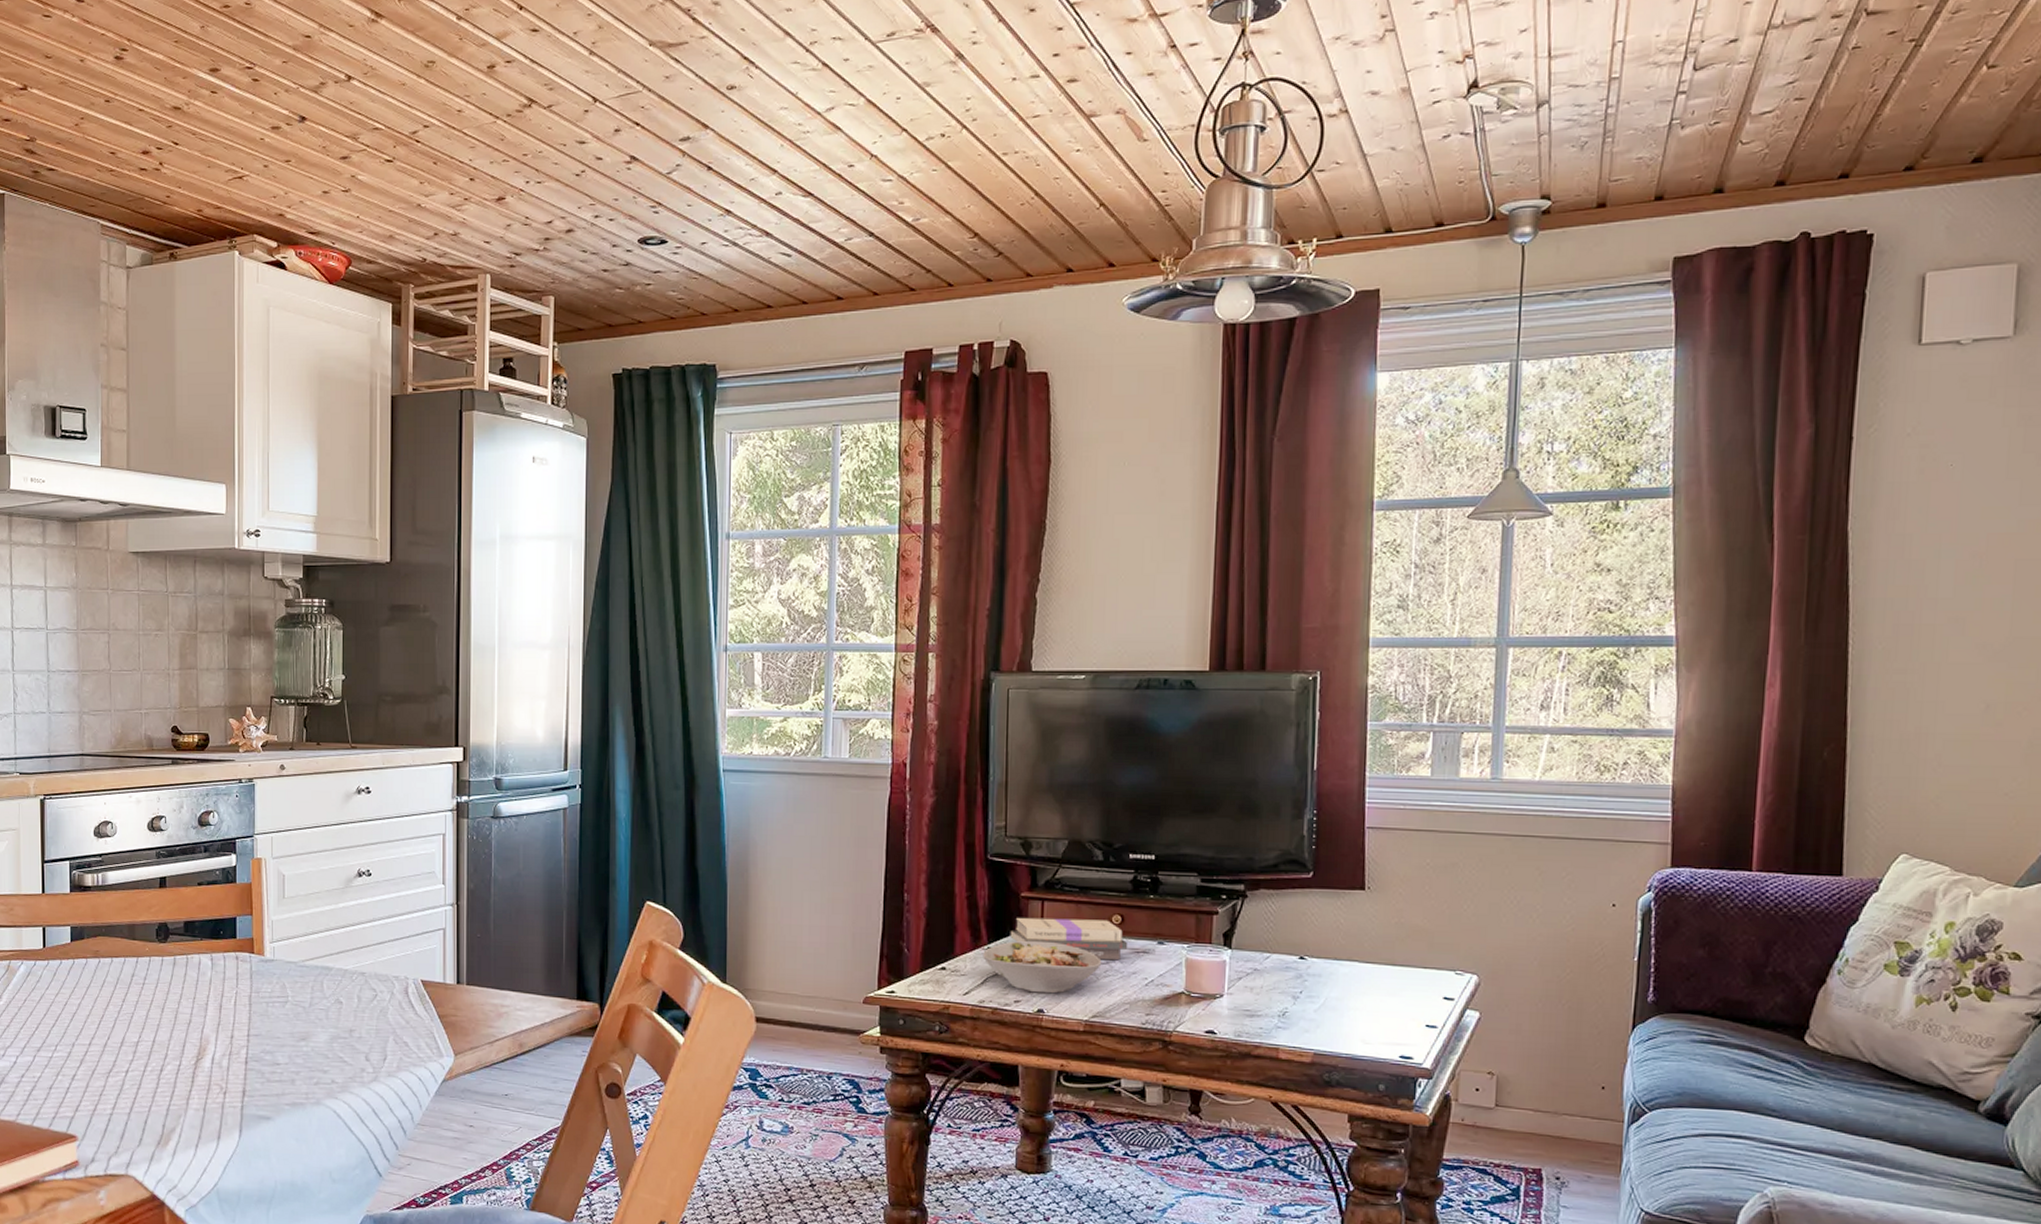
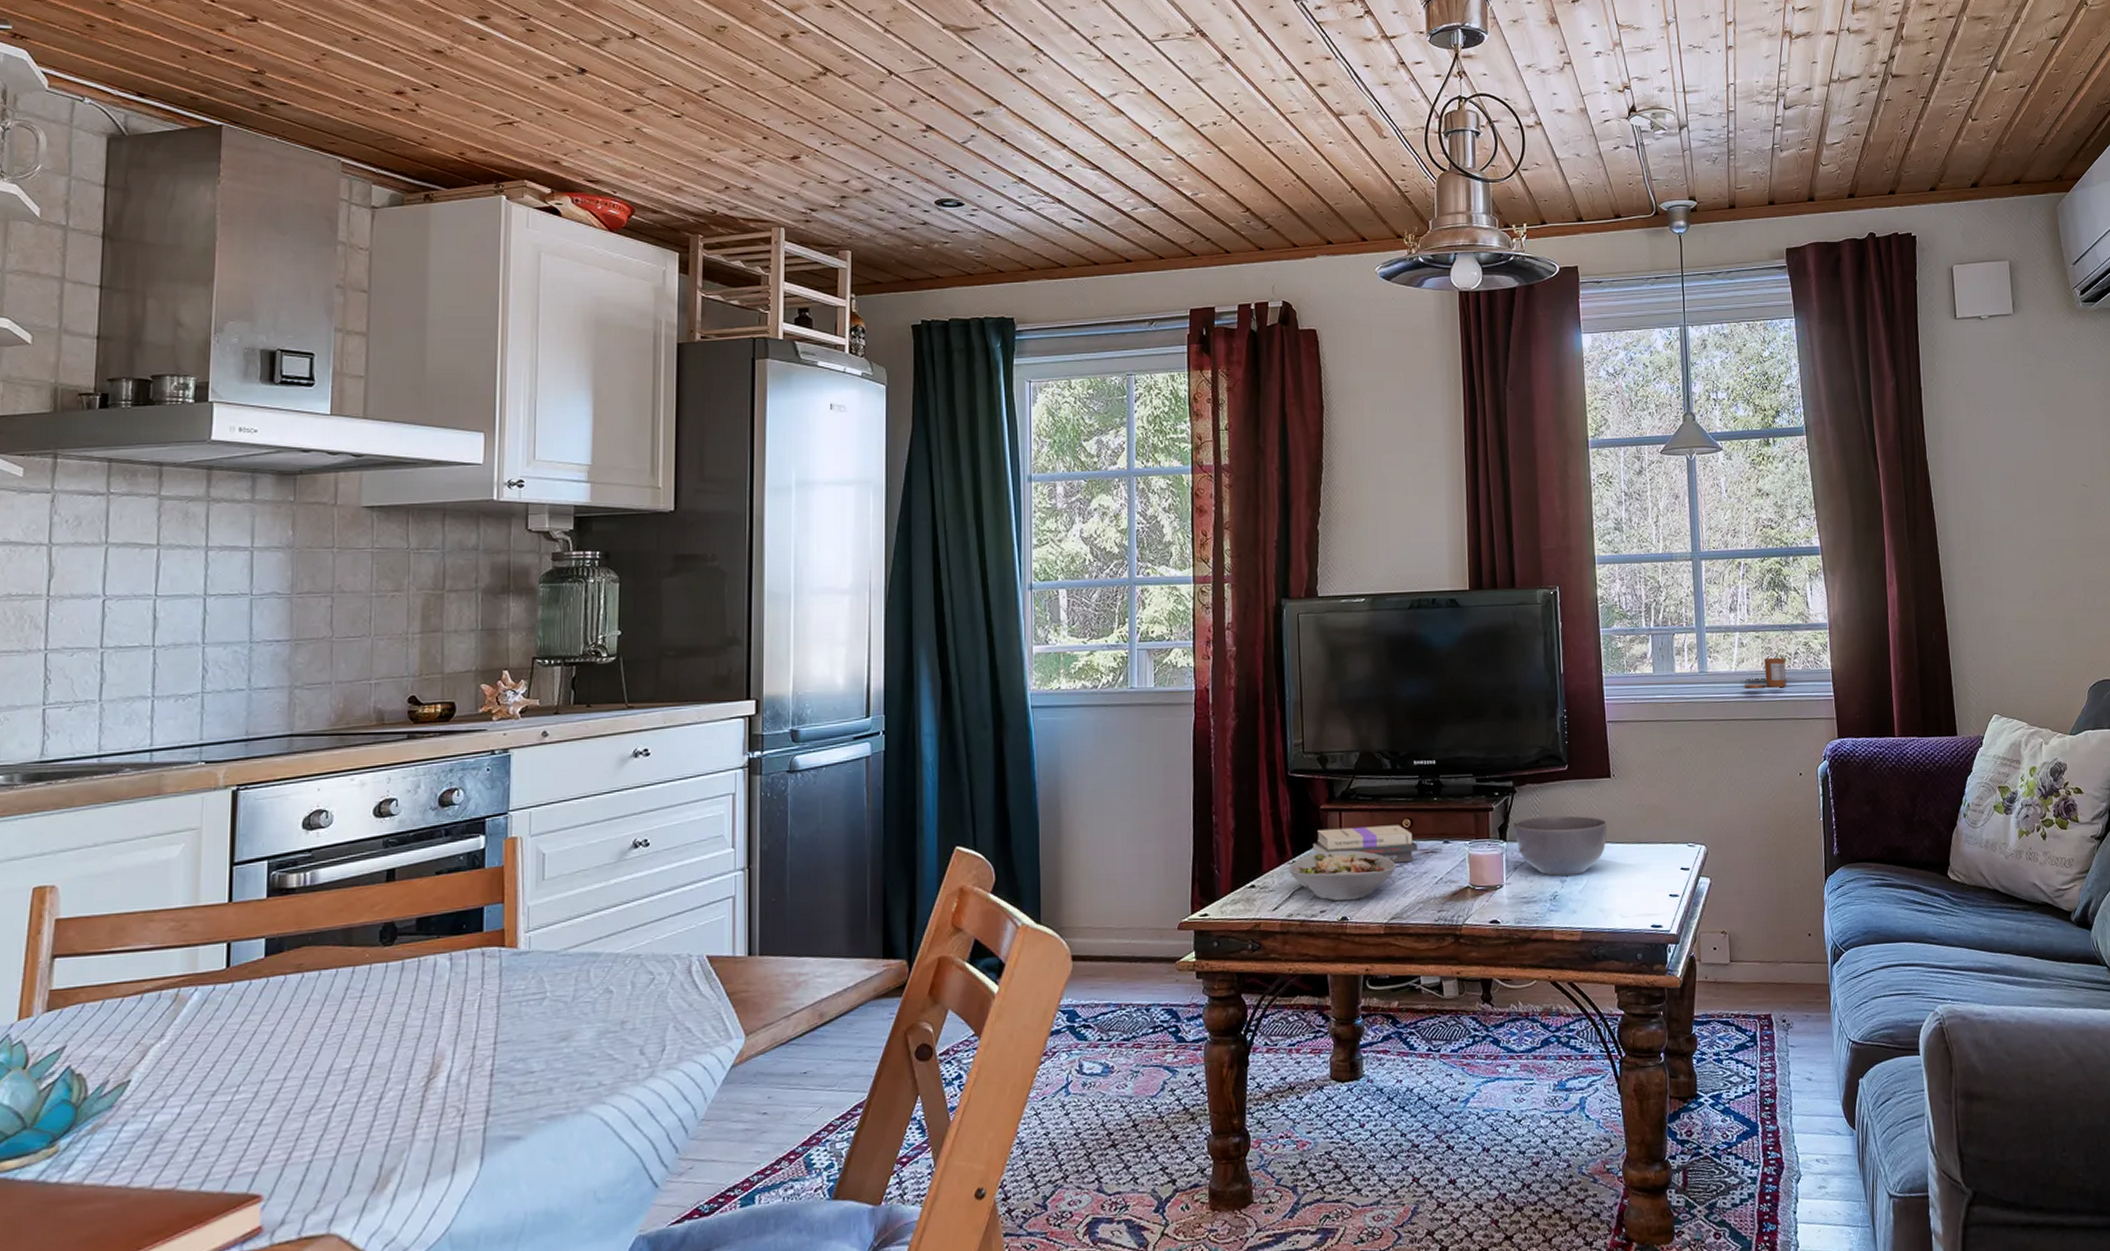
bowl: none [1241,926,1357,993] -> present [1513,815,1608,877]
candle: none [1549,766,1610,803] -> present [1744,657,1786,690]

